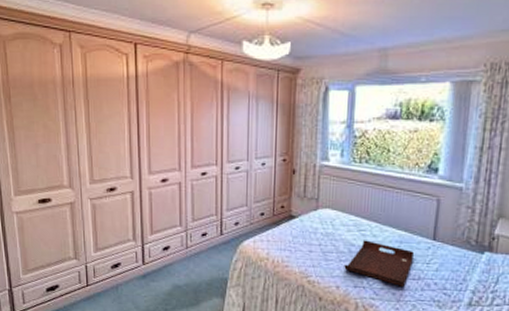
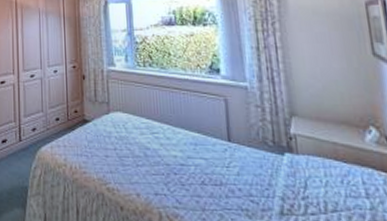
serving tray: present [344,240,414,287] -> none [142,143,212,193]

